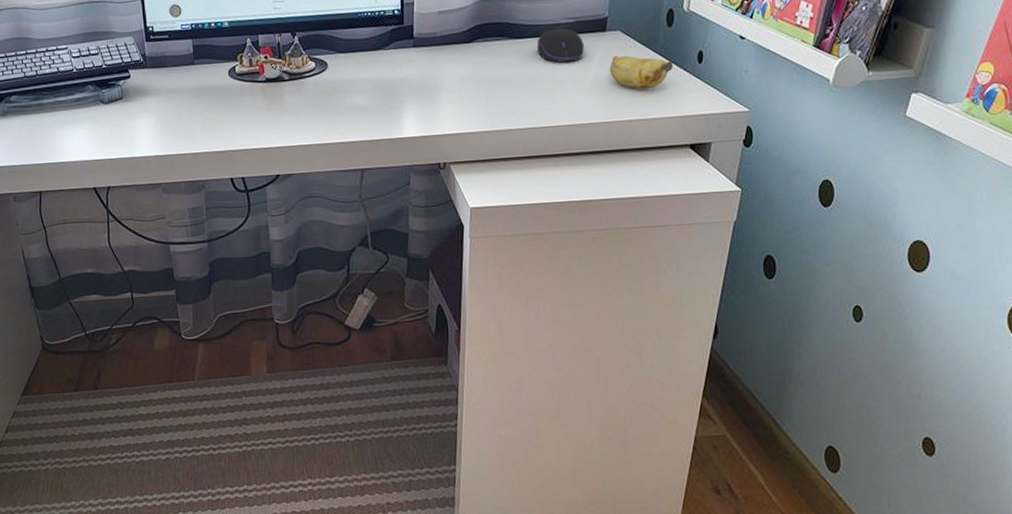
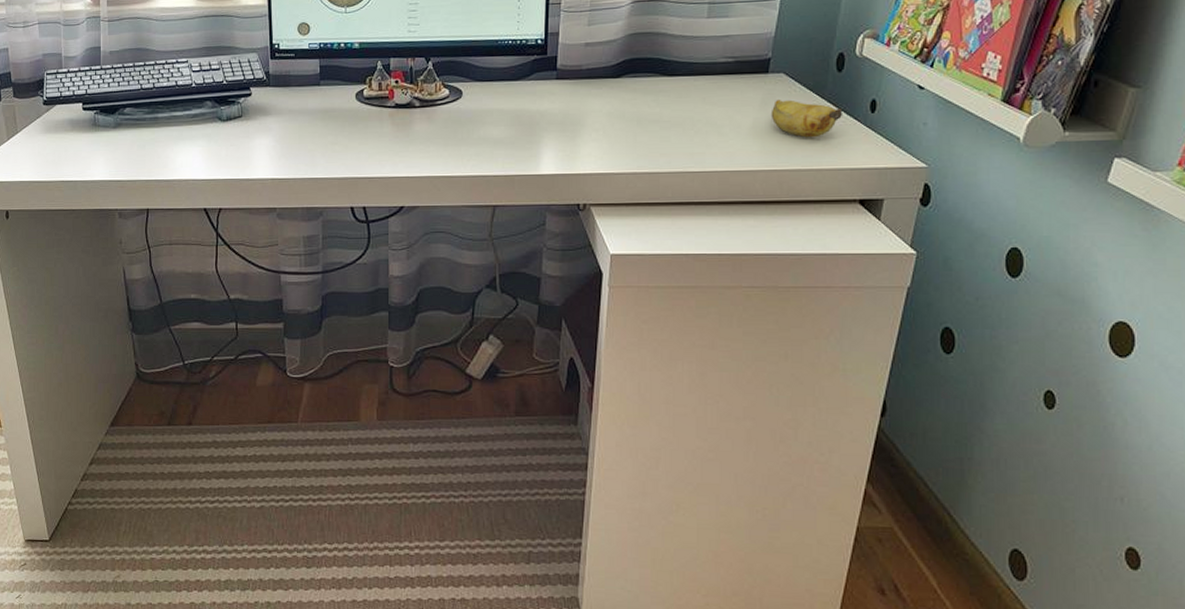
computer mouse: present [537,28,584,63] -> none [692,67,744,104]

